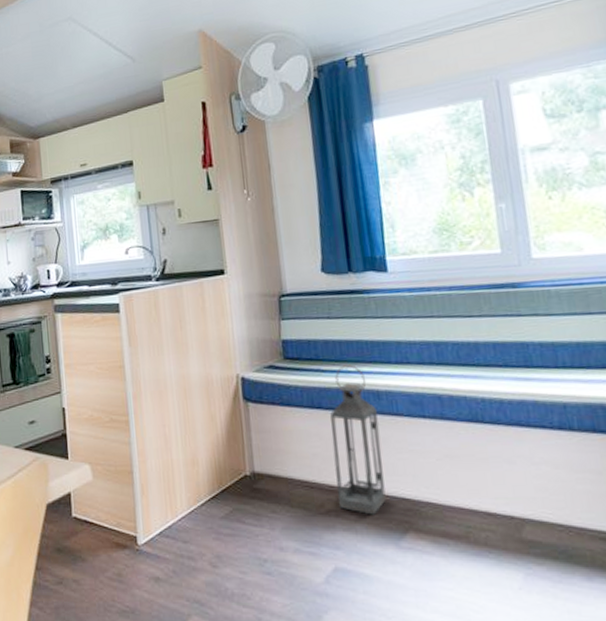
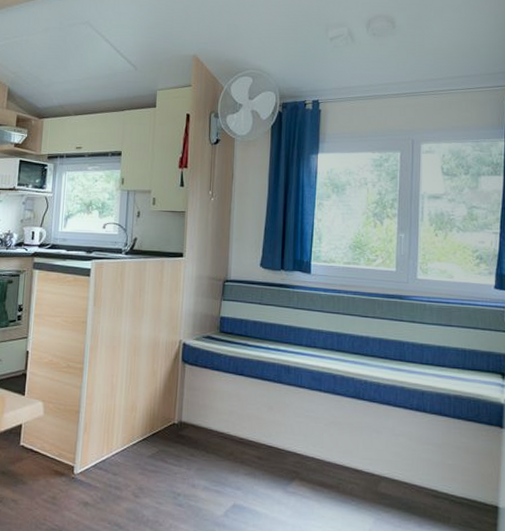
lantern: present [330,364,387,515] -> none [244,343,285,464]

